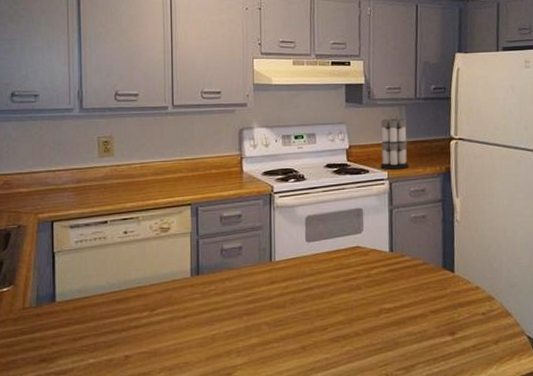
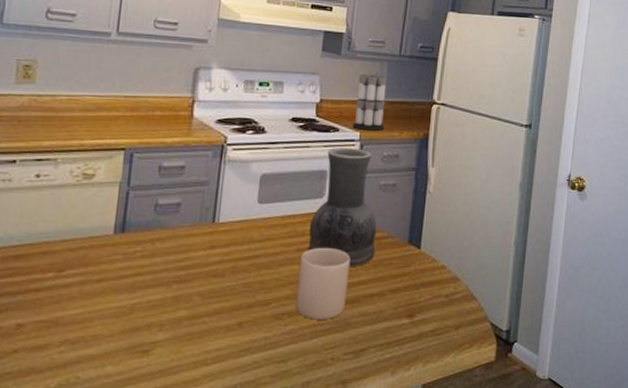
mug: none [348,276,393,341] -> present [295,247,351,320]
vase: none [353,186,414,293] -> present [307,147,377,268]

